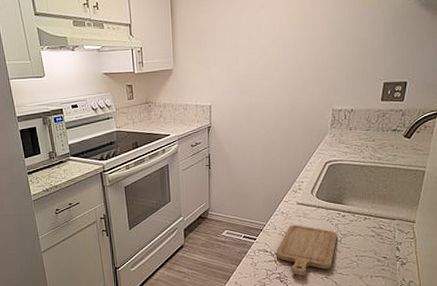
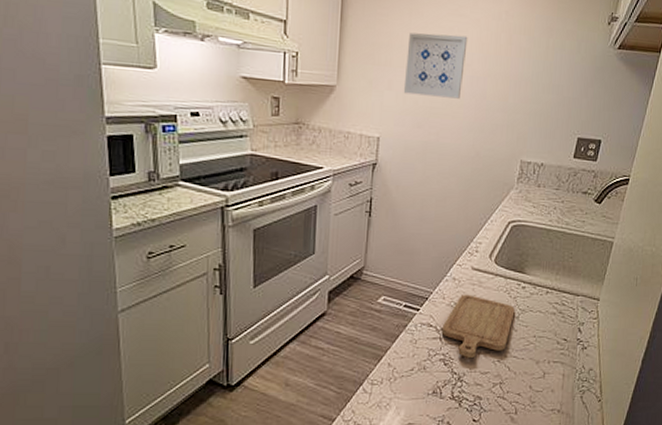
wall art: none [226,10,277,67] -> present [403,32,468,99]

